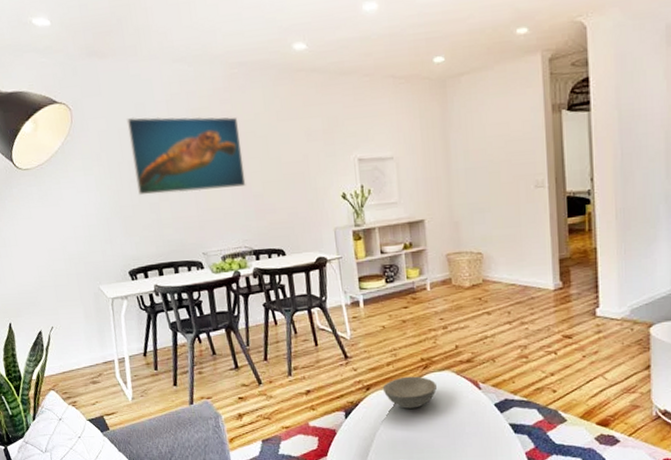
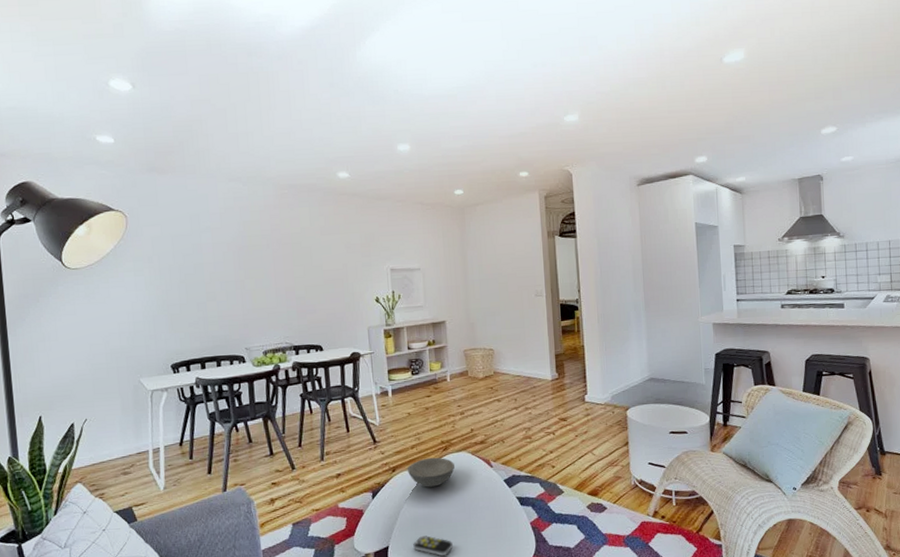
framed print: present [126,116,246,196] -> none [180,225,290,296]

